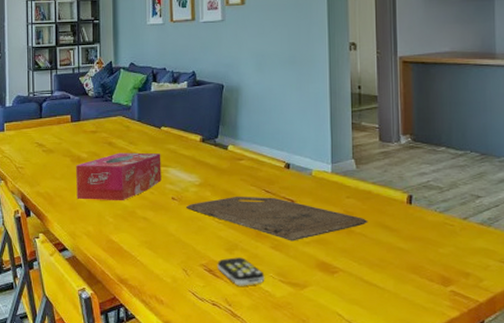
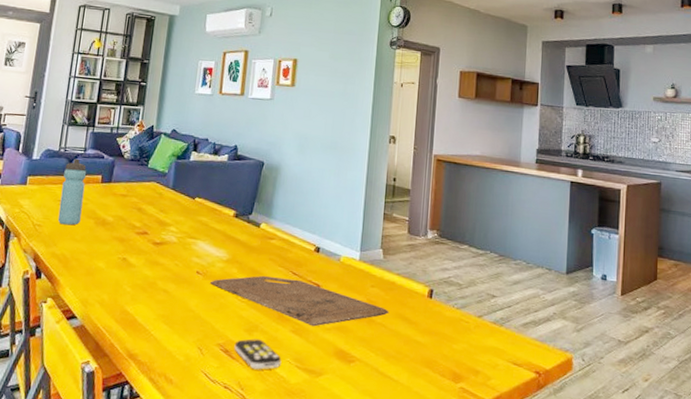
water bottle: none [36,101,57,165] -> present [57,158,87,226]
tissue box: present [76,152,162,201] -> none [95,219,192,271]

